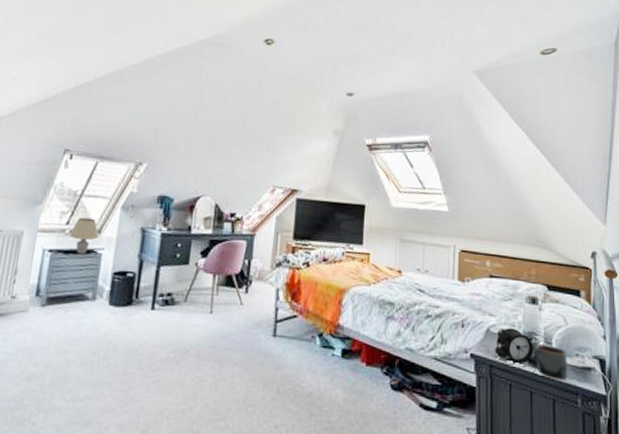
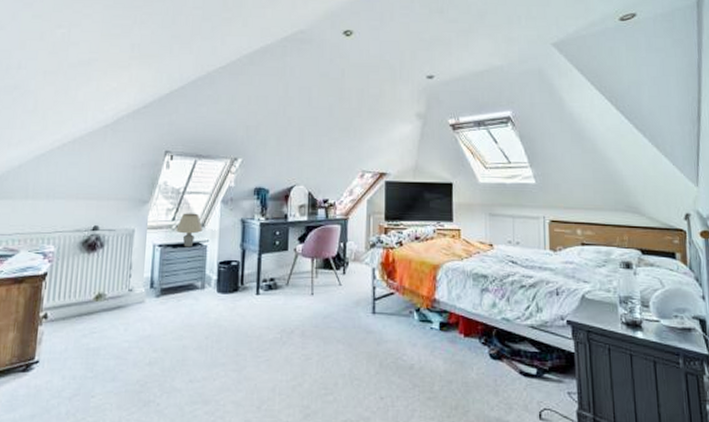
alarm clock: present [495,328,534,363] -> none [591,294,631,327]
mug: present [533,344,568,381] -> none [631,308,668,343]

